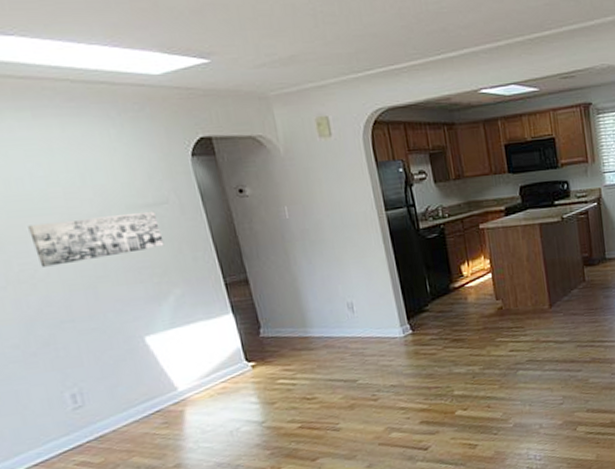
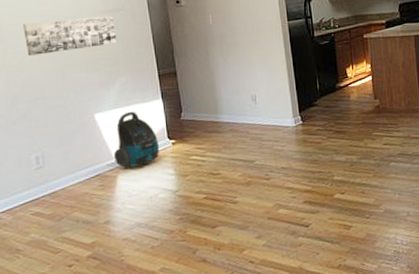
vacuum cleaner: none [176,330,237,401] -> present [113,111,159,169]

